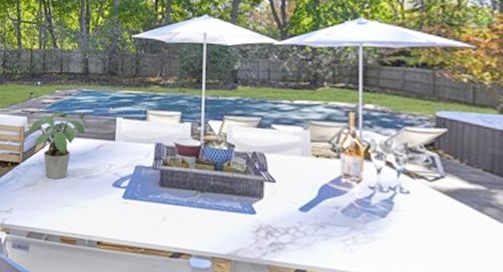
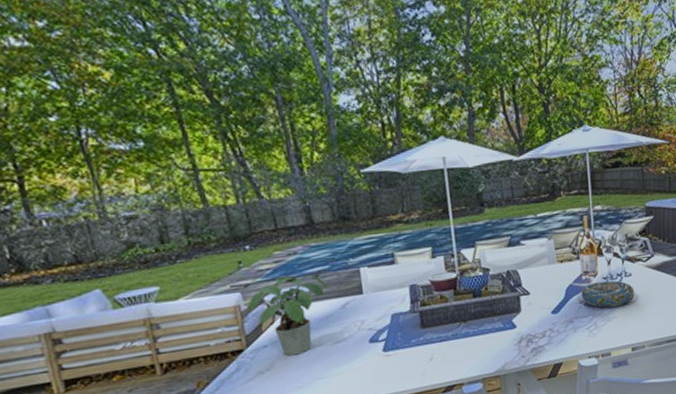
decorative bowl: none [338,189,413,228] -> present [581,280,635,308]

